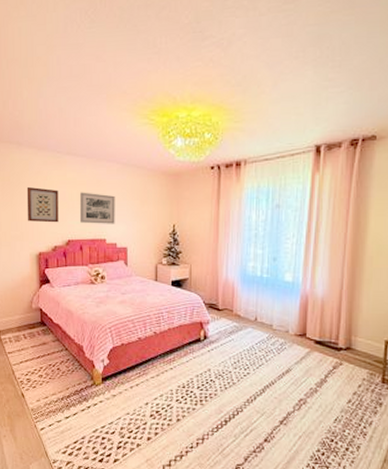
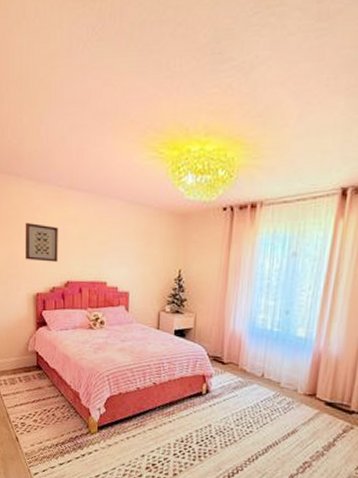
wall art: present [80,192,115,224] -> none [80,230,118,266]

